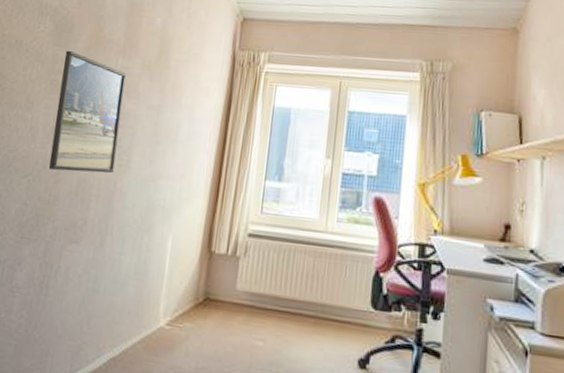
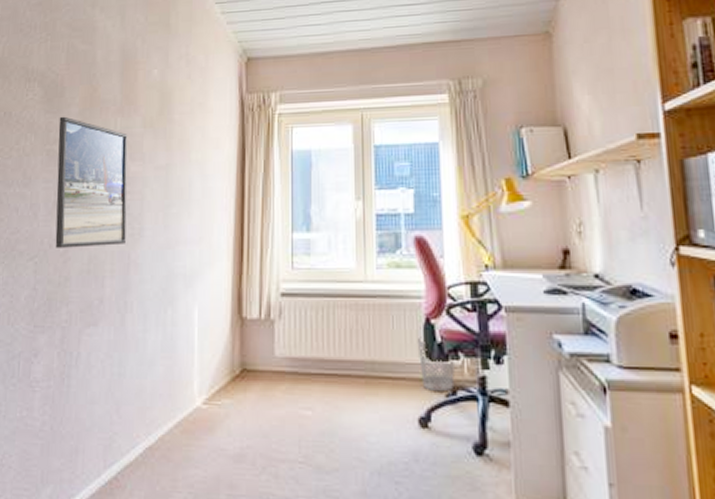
wastebasket: none [365,287,396,339] -> present [417,337,455,392]

